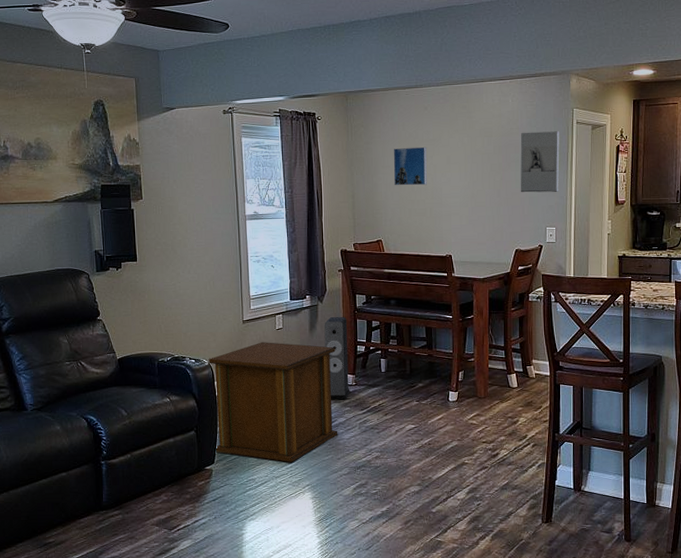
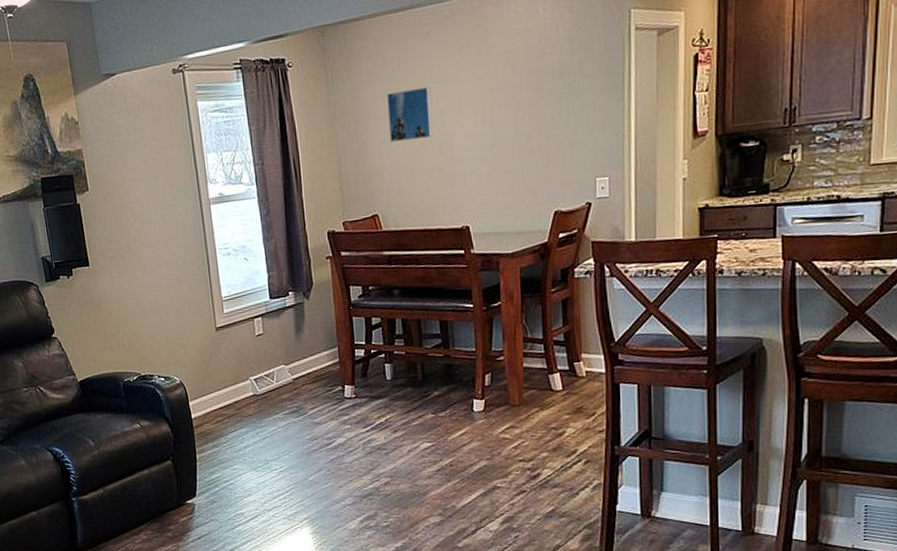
side table: present [209,342,338,463] -> none [180,351,338,494]
speaker: present [324,317,350,400] -> none [313,315,349,417]
wall sculpture: present [520,131,560,193] -> none [556,43,613,135]

